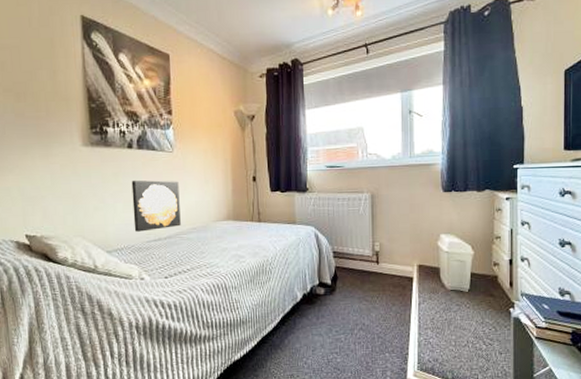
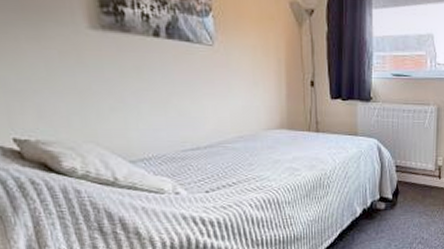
wall art: present [131,180,181,232] -> none [159,76,224,139]

